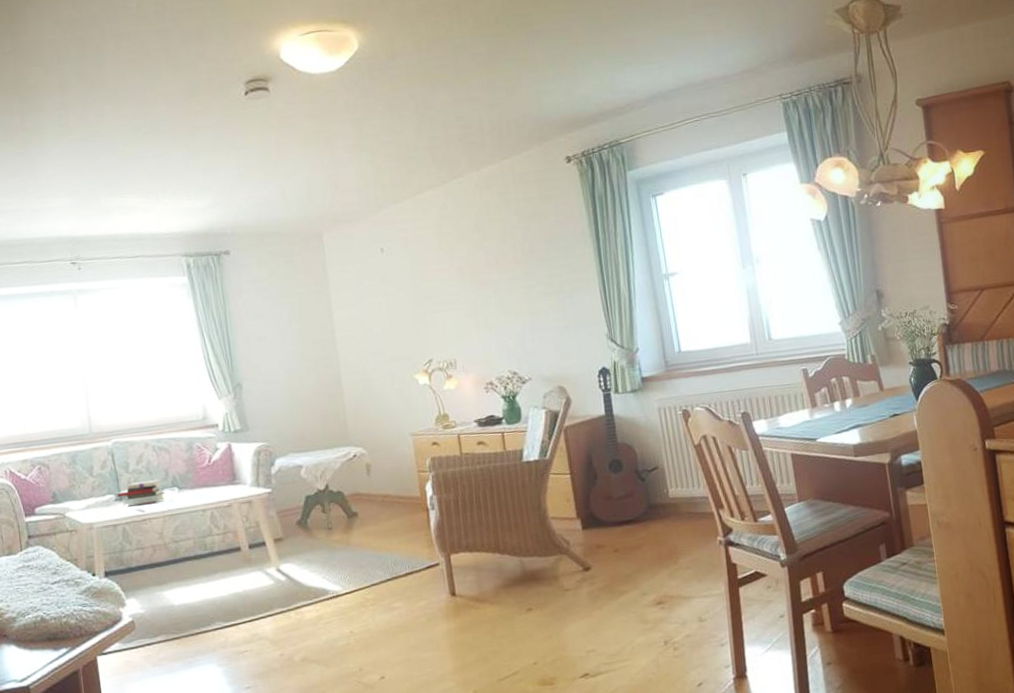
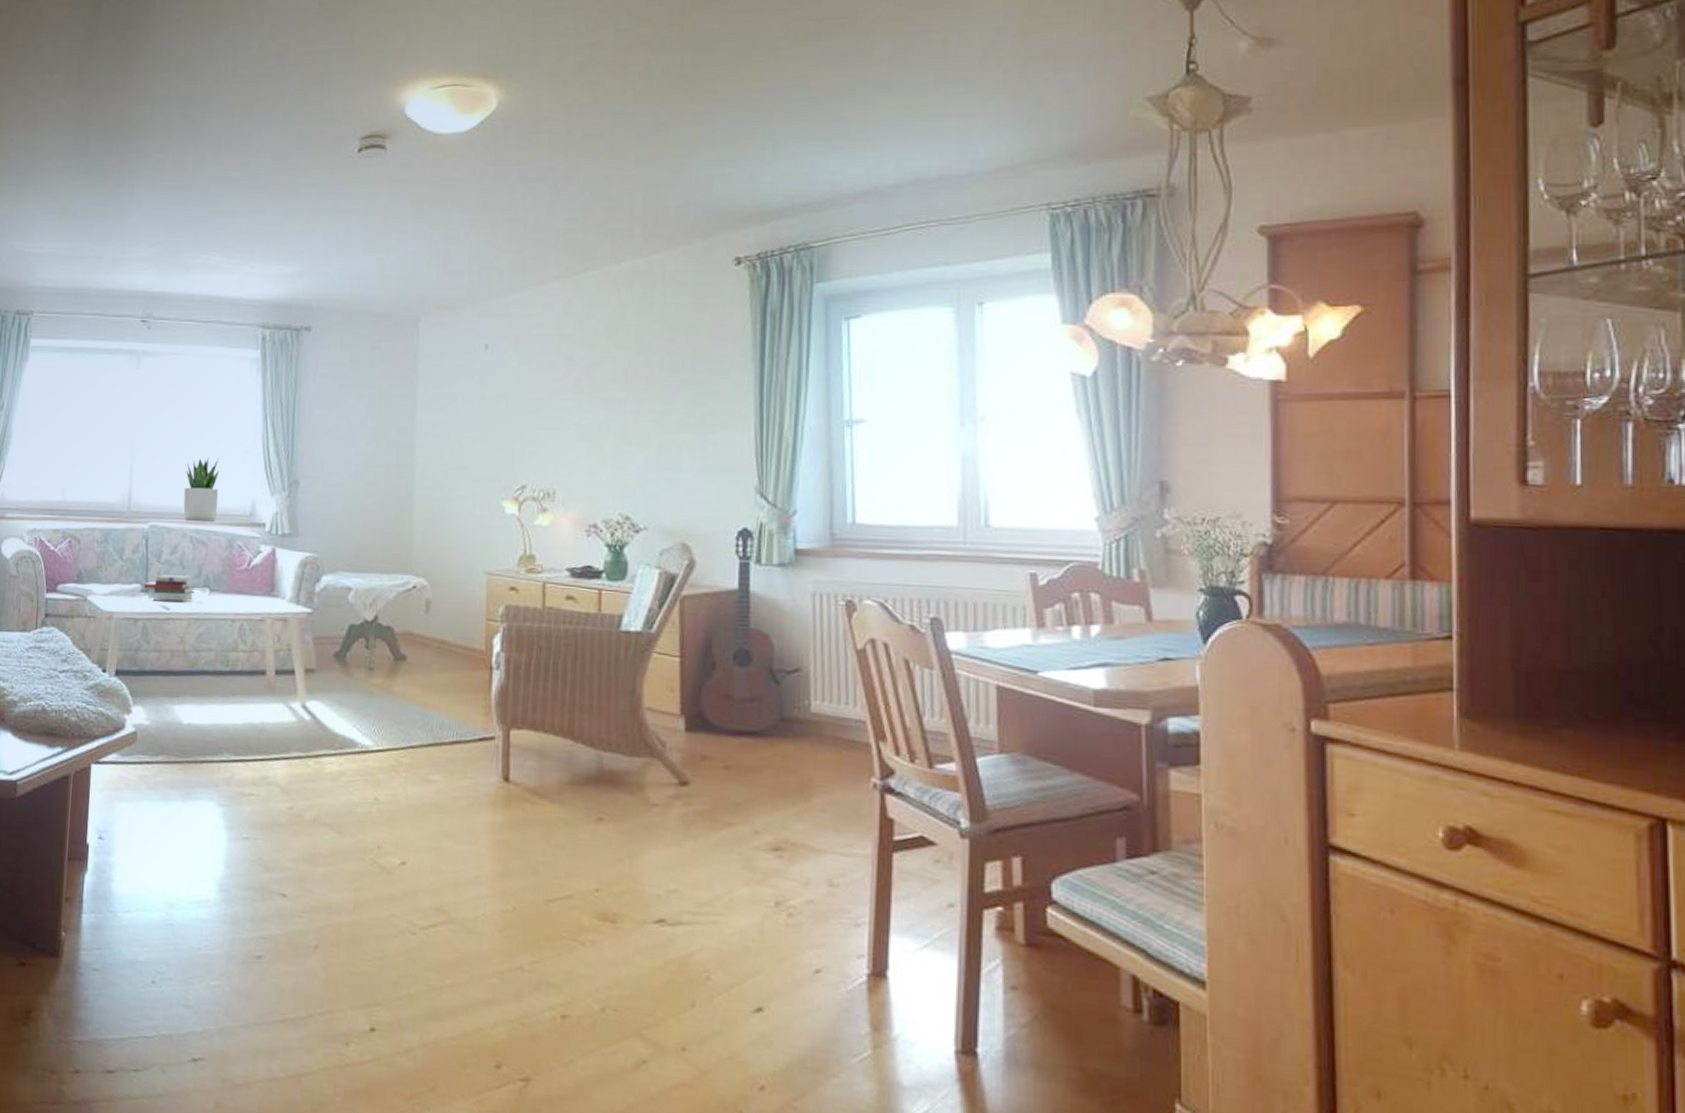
planter: none [138,374,173,434] -> present [183,457,220,523]

